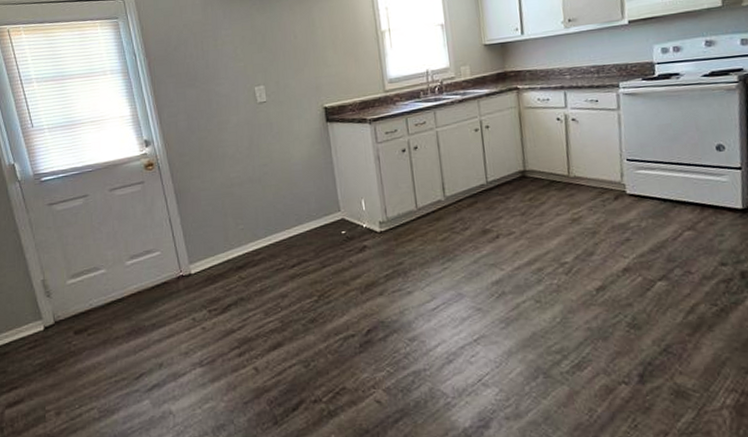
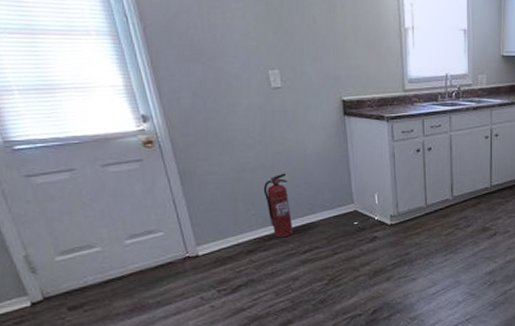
fire extinguisher: none [251,184,281,252] -> present [263,173,294,238]

